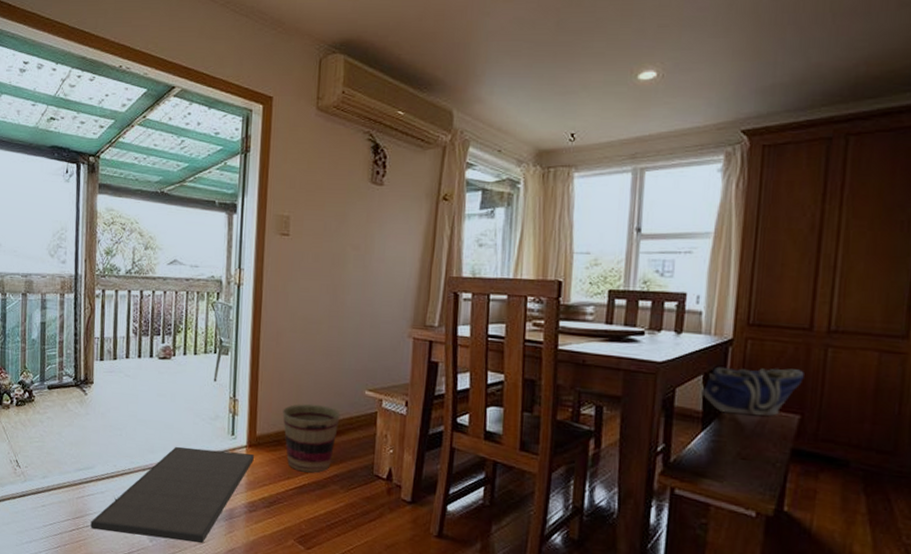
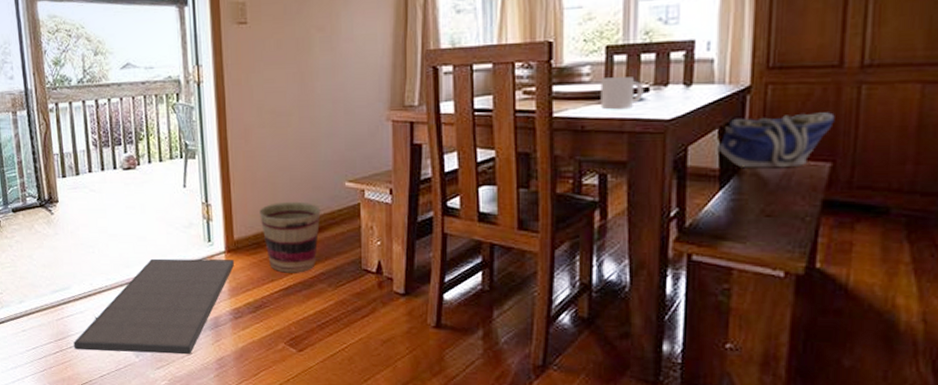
mug: none [600,318,640,350] -> present [600,77,644,110]

